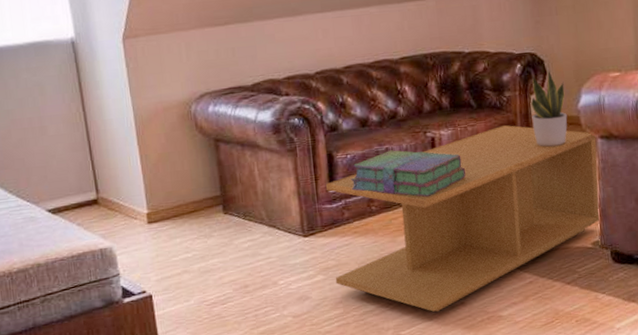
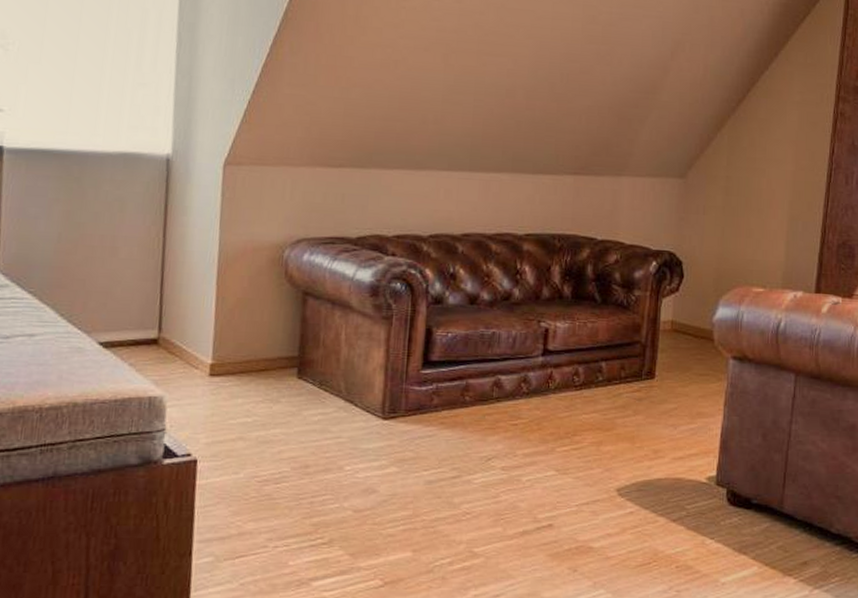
coffee table: present [326,124,601,312] -> none [409,326,728,530]
stack of books: present [351,150,466,198] -> none [446,335,578,396]
potted plant: present [530,69,568,148] -> none [659,272,701,361]

